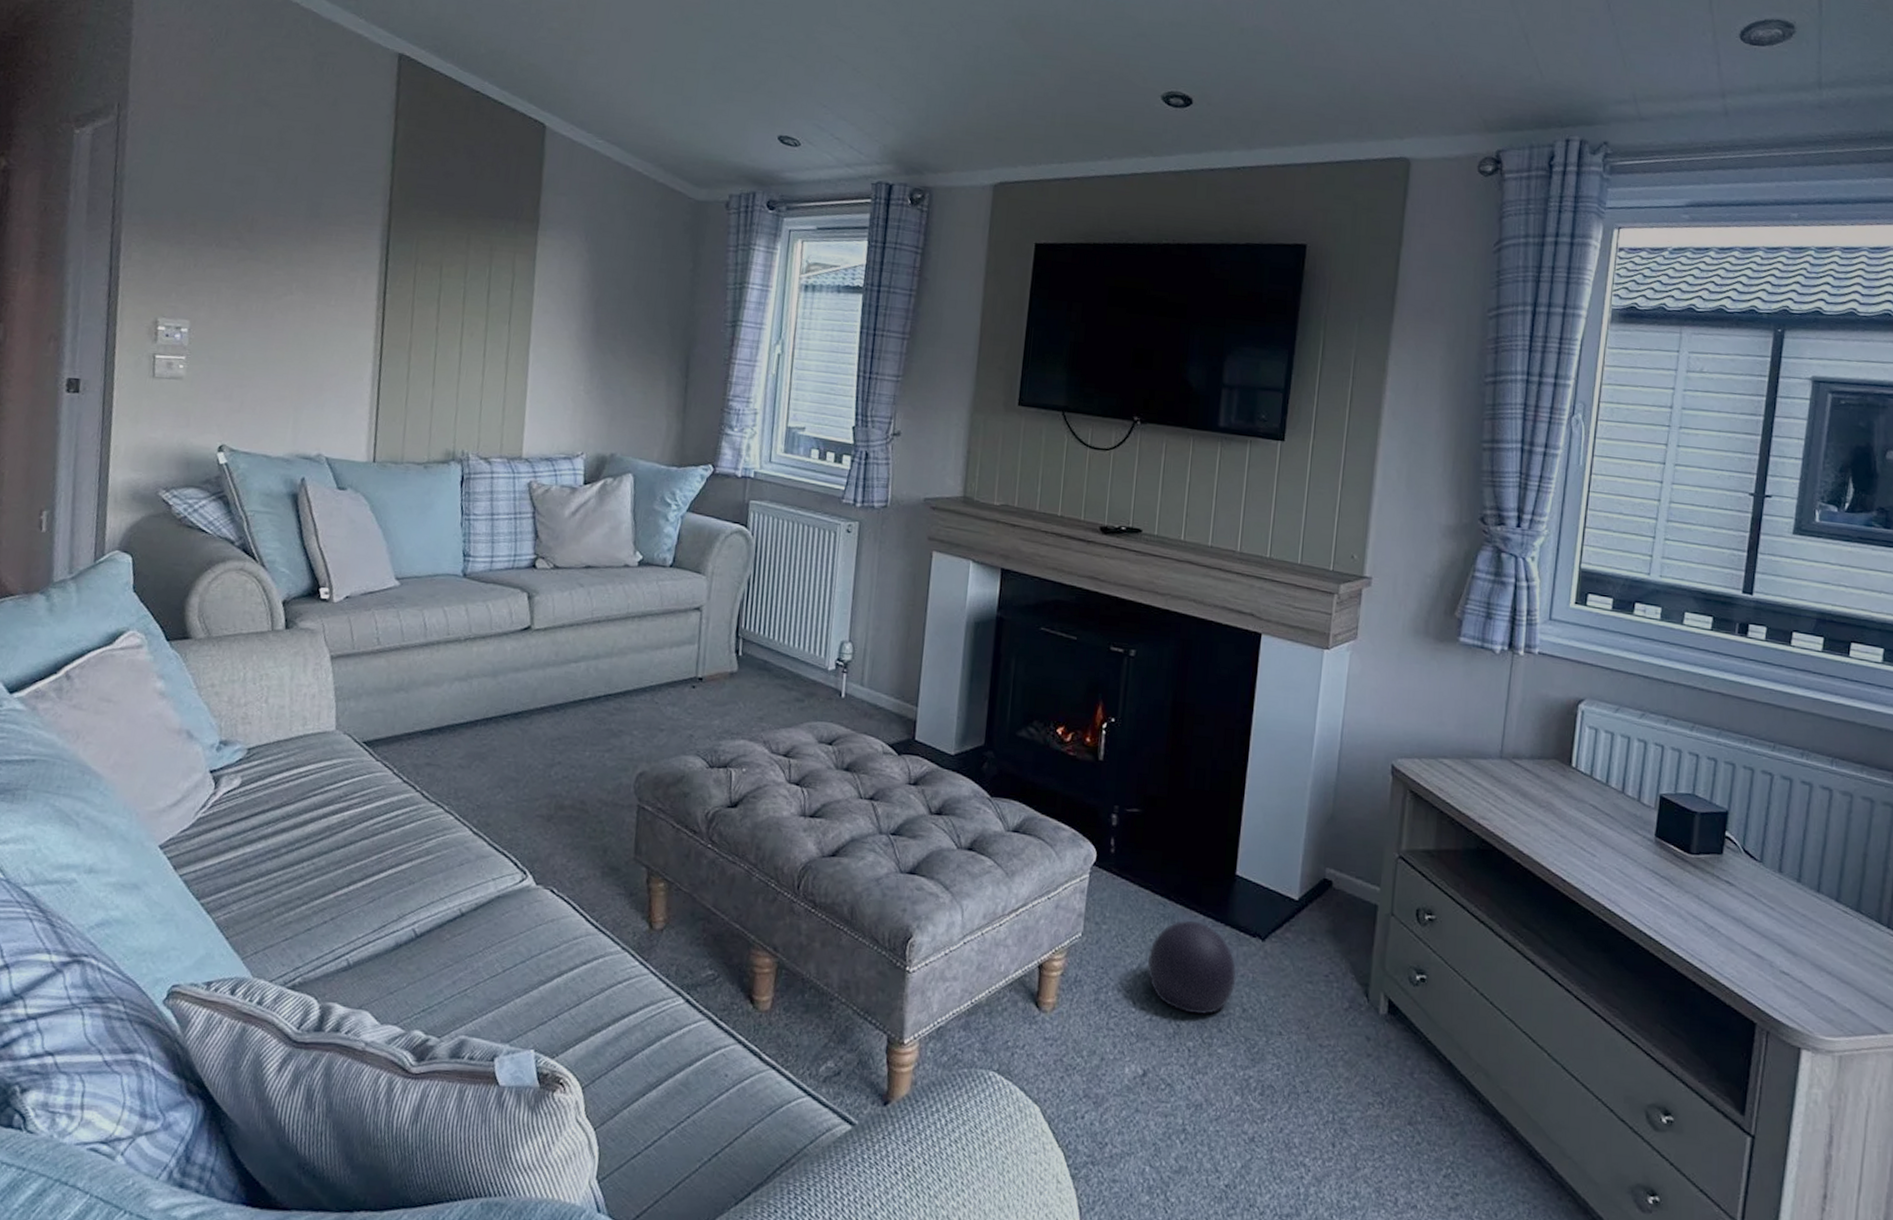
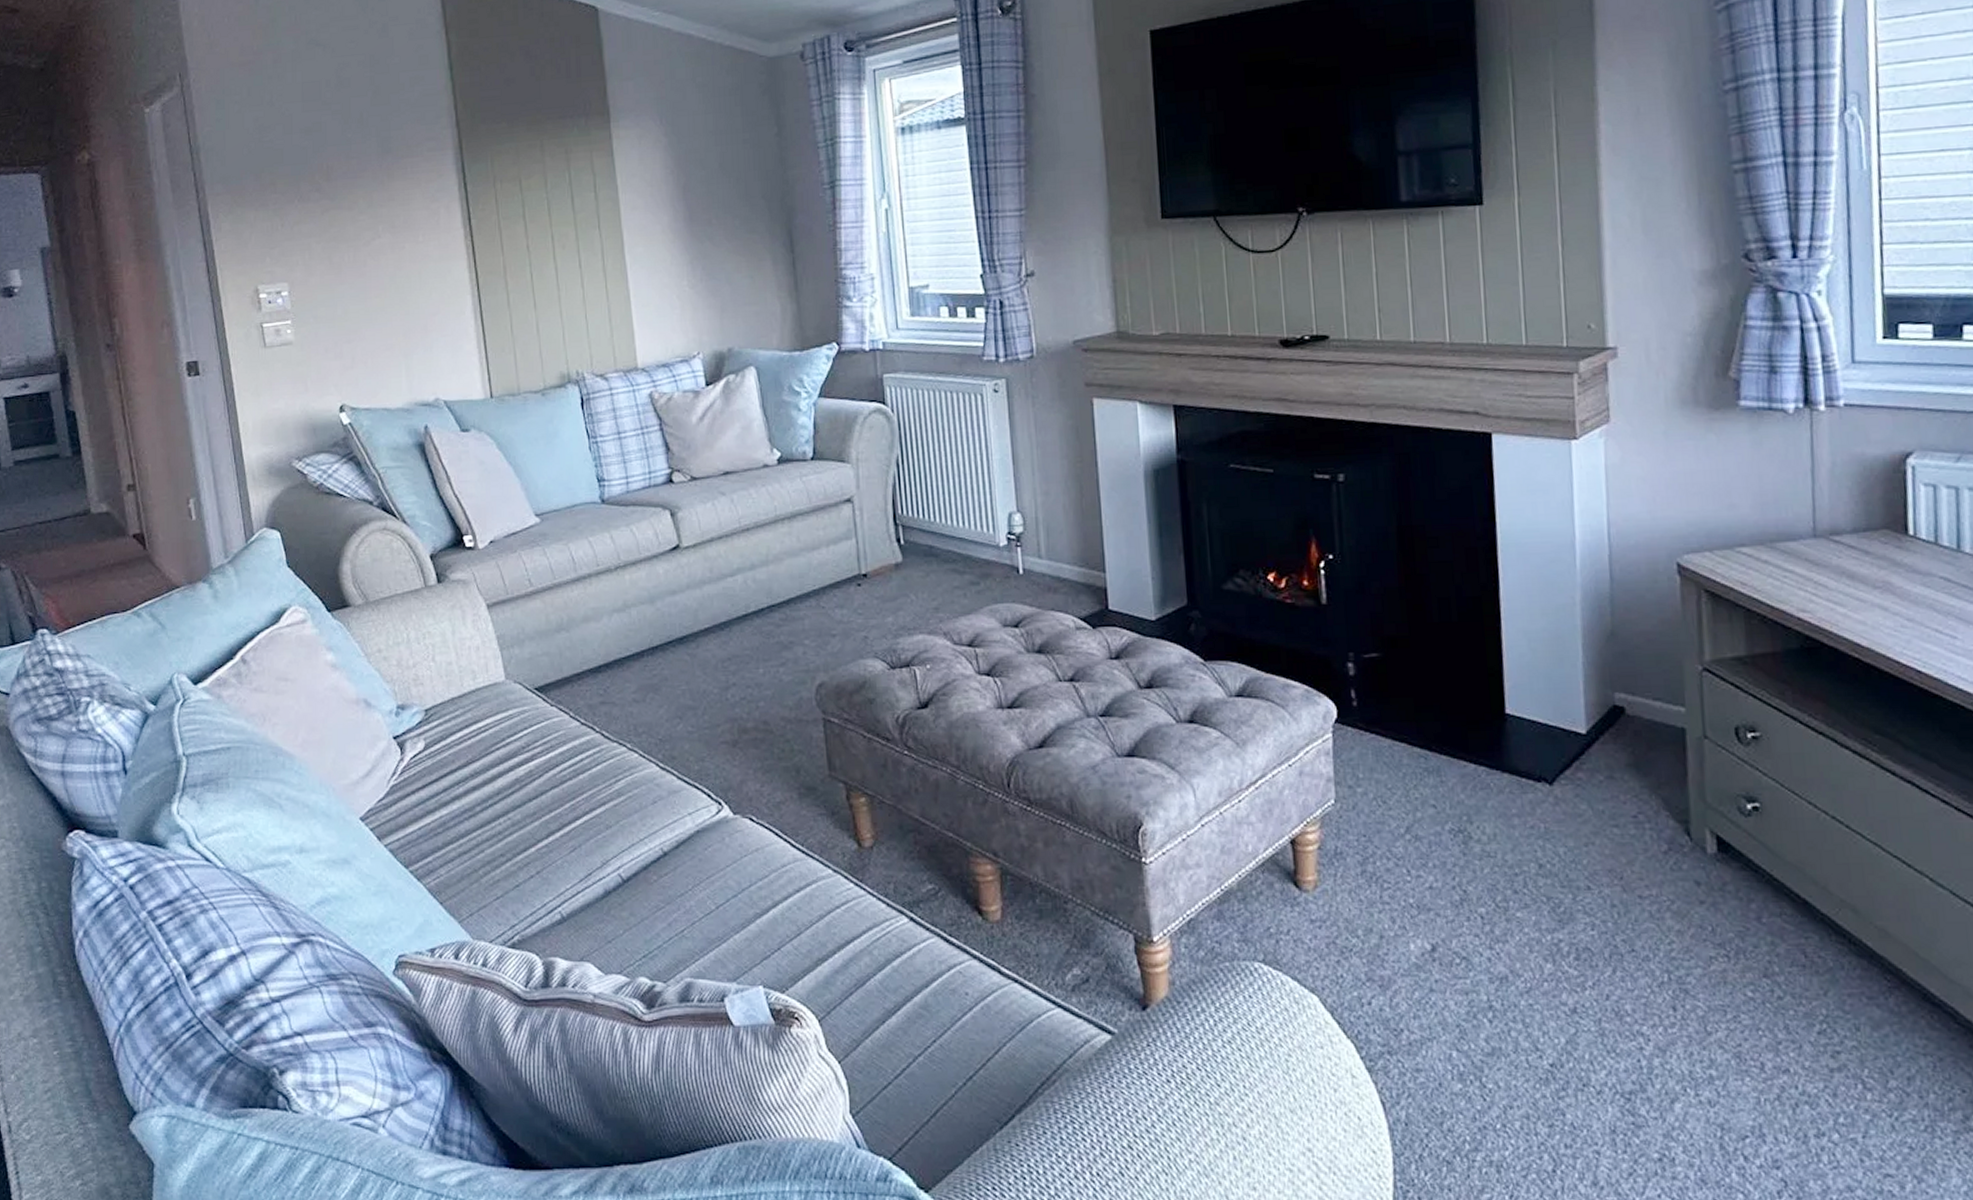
ball: present [1147,920,1237,1015] -> none [1416,771,1525,877]

